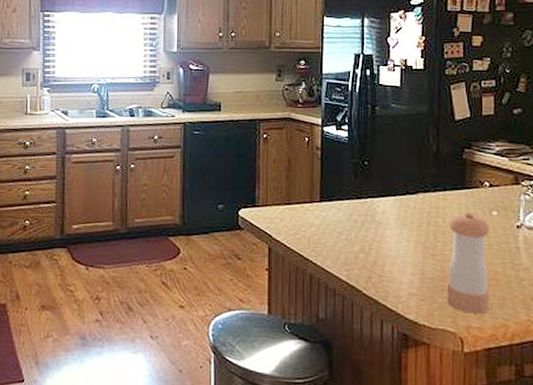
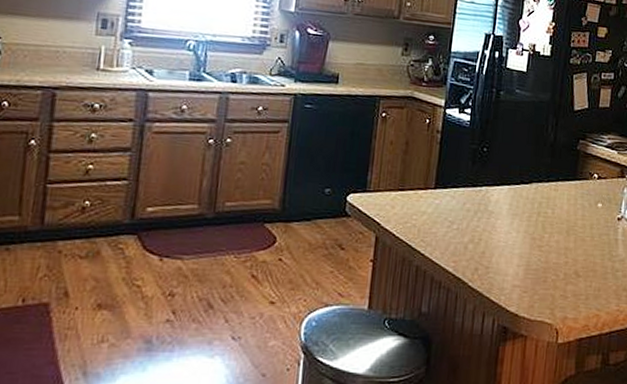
pepper shaker: present [447,212,490,314] -> none [548,204,594,305]

